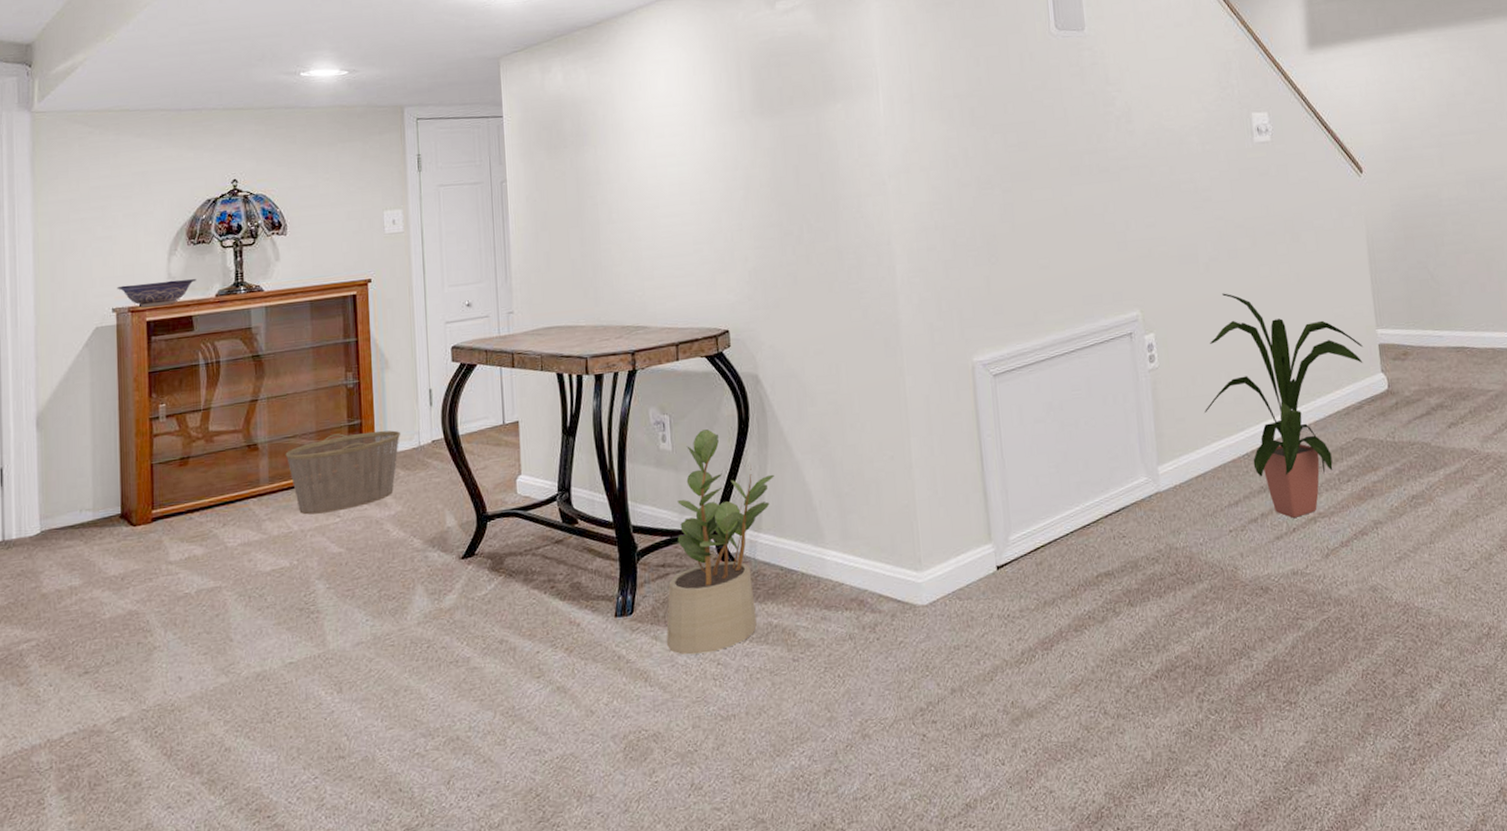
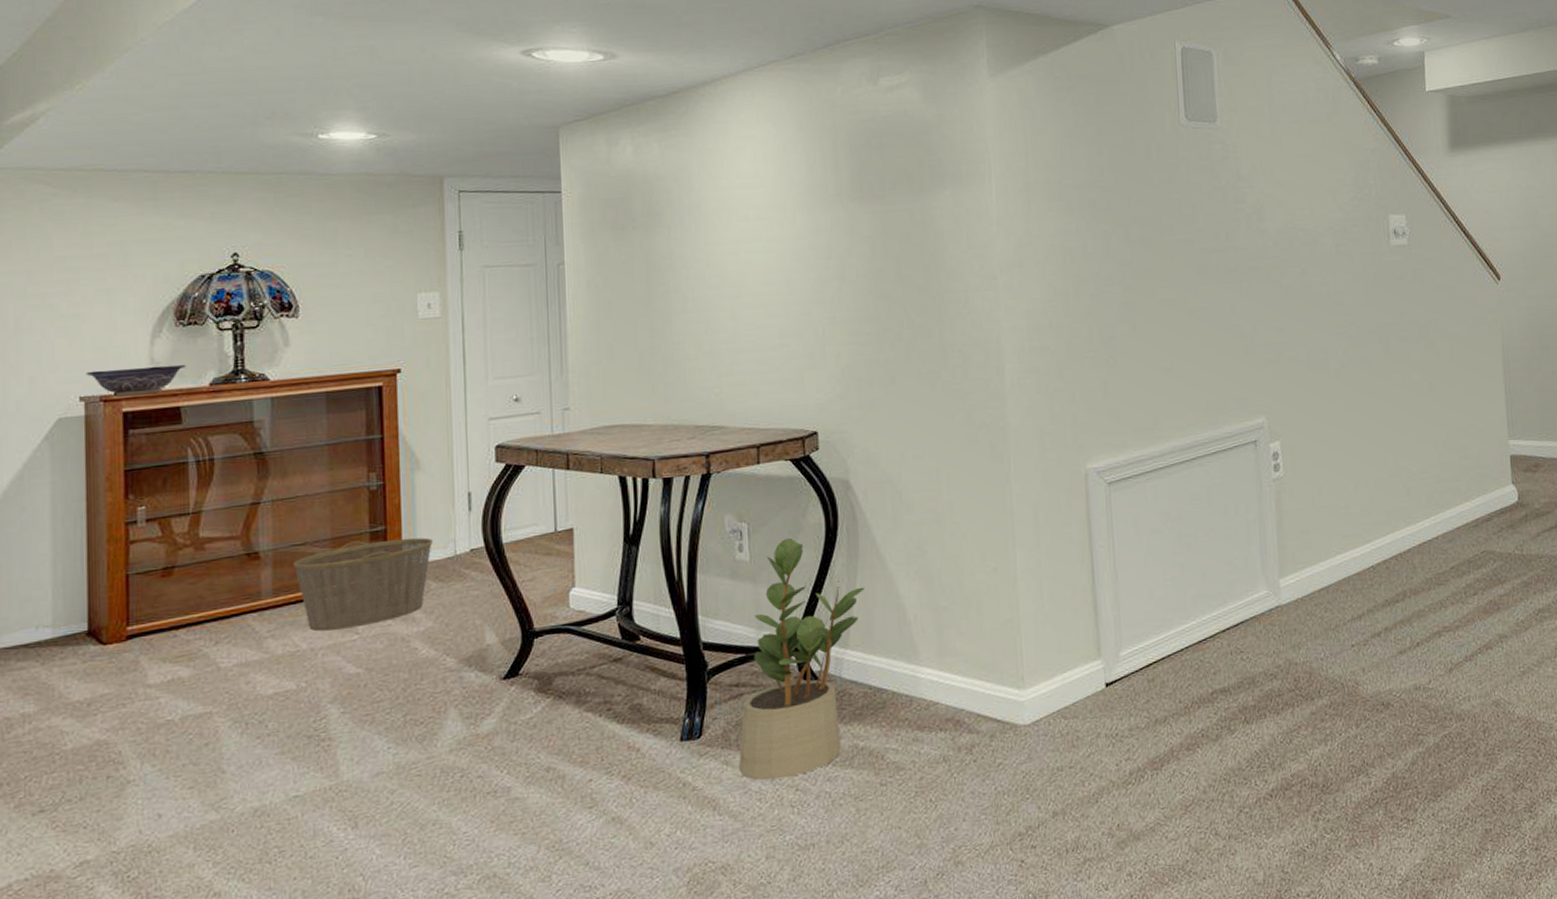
house plant: present [1205,293,1364,518] -> none [1330,400,1495,632]

